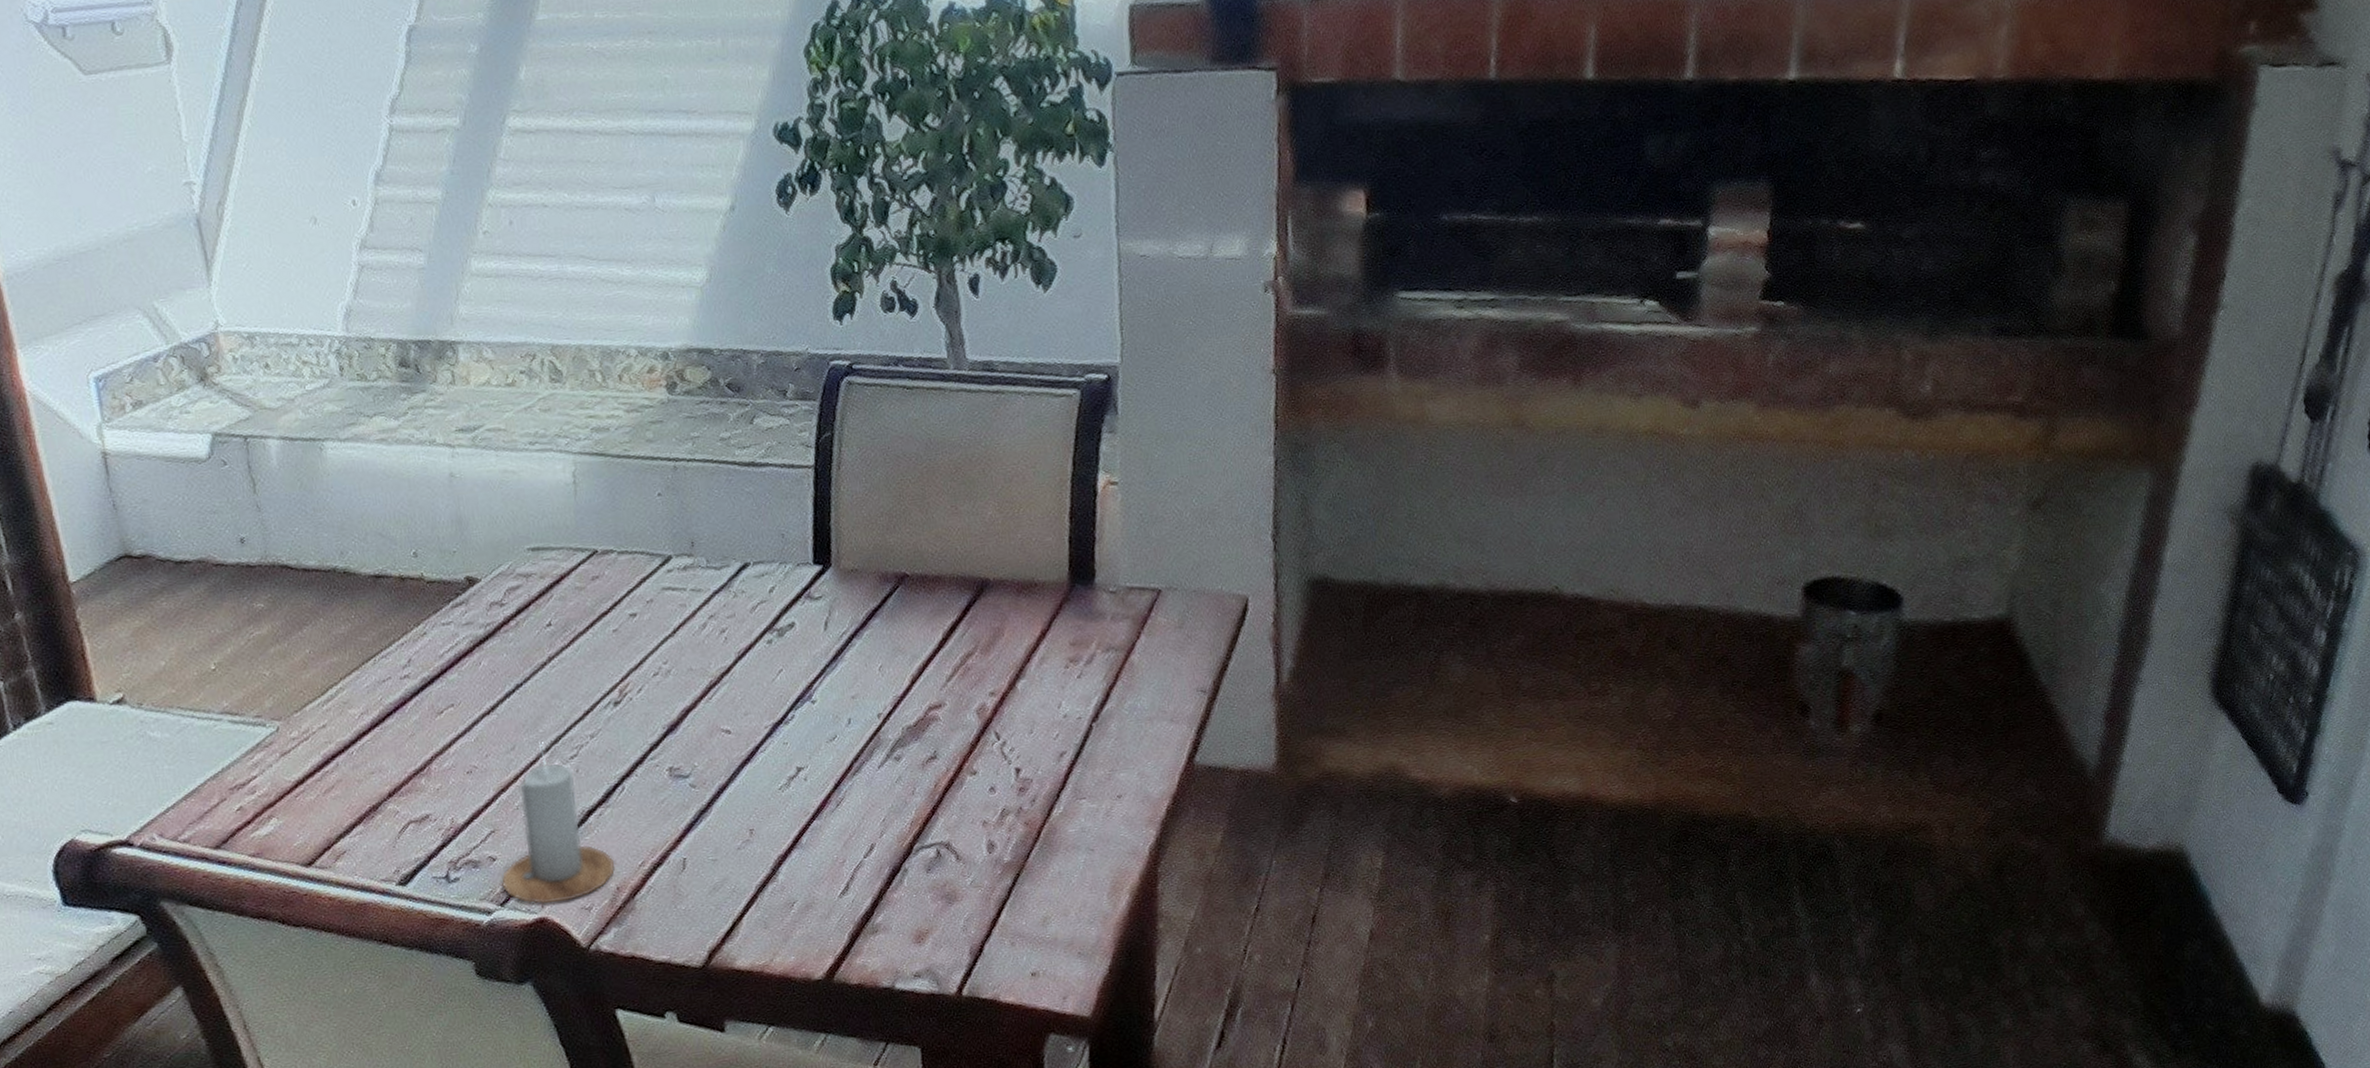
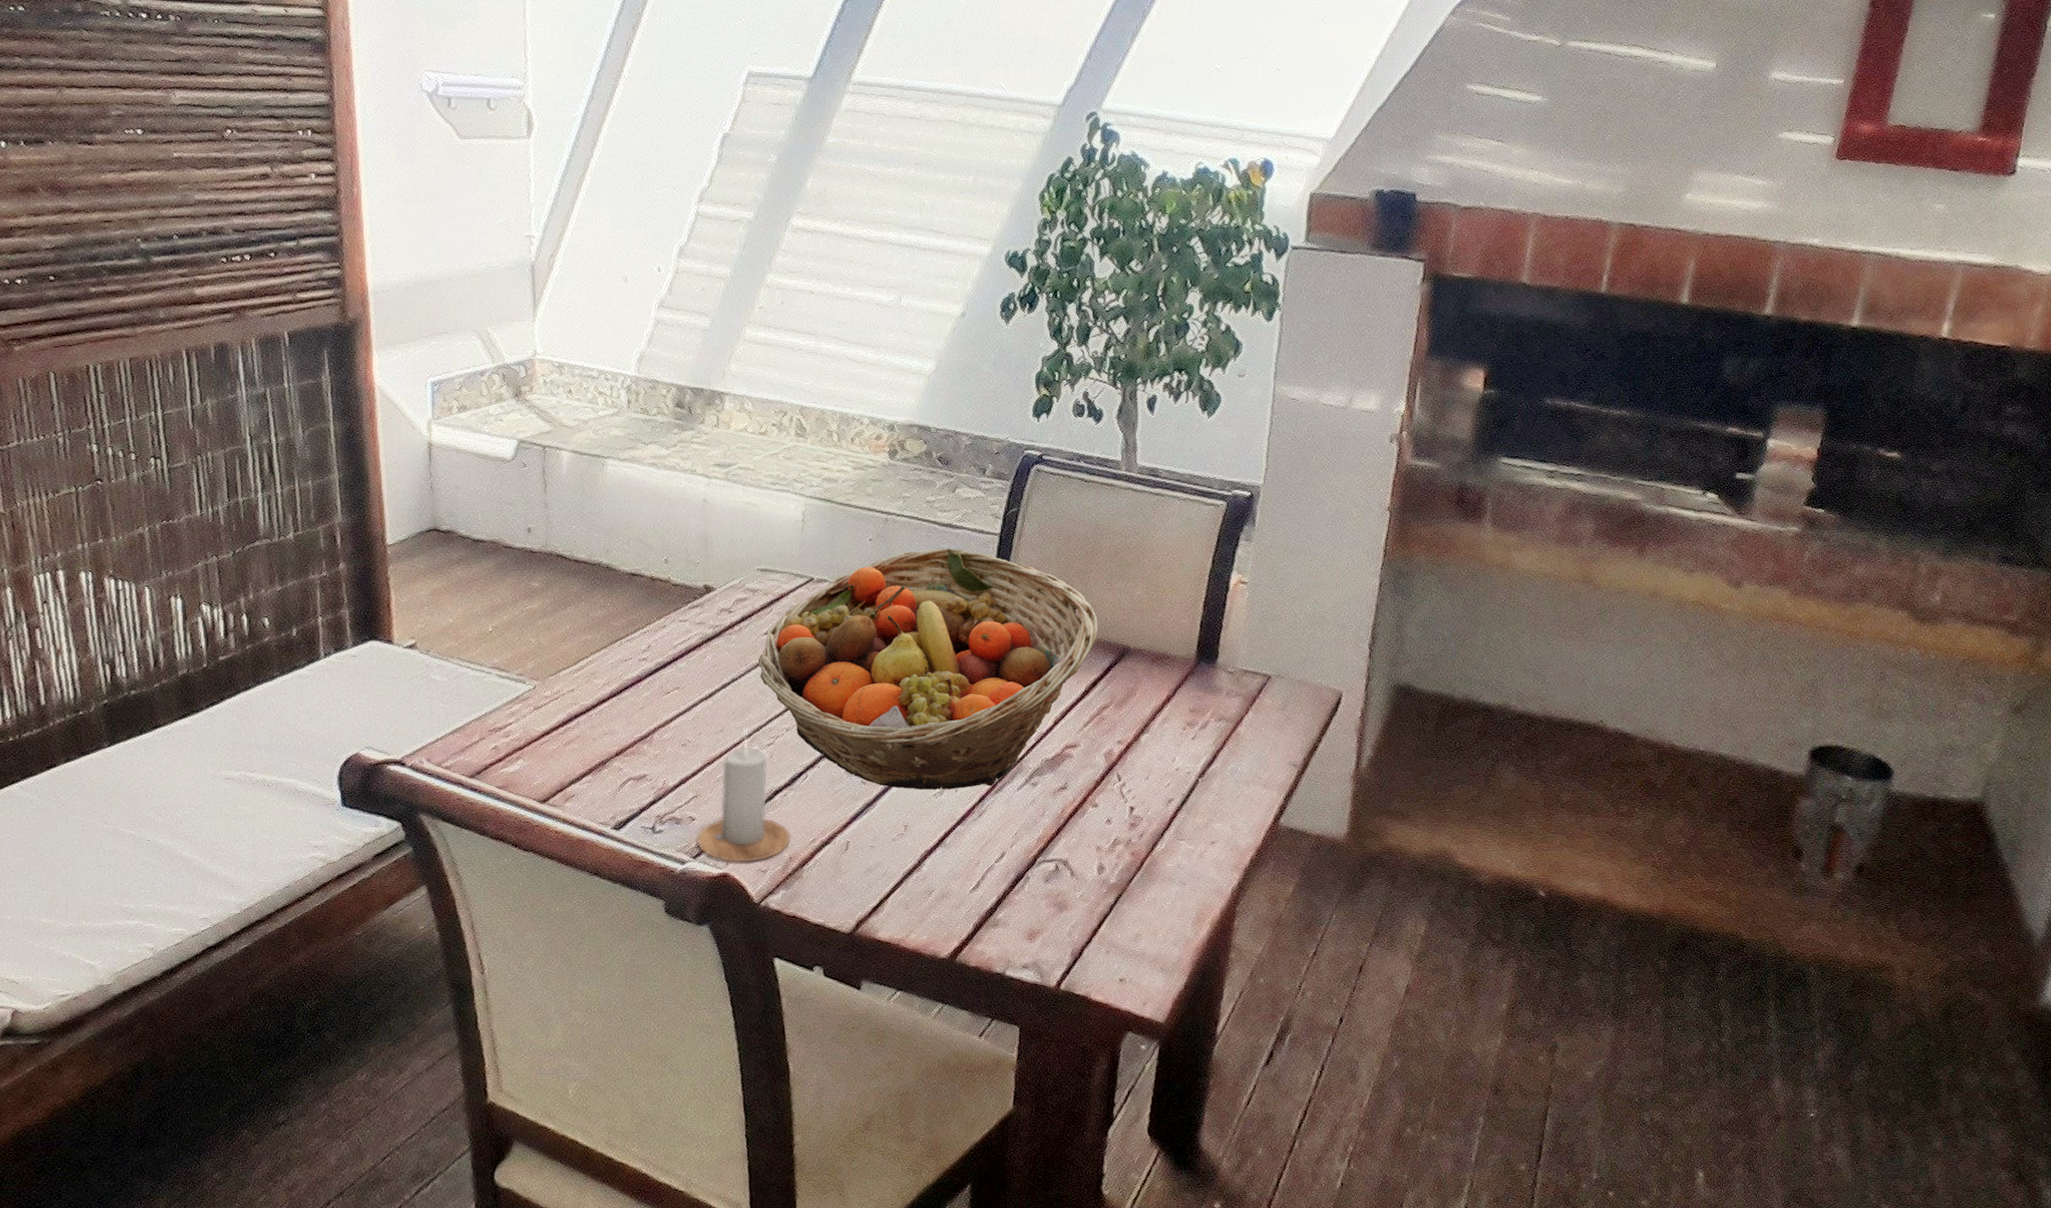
fruit basket: none [544,490,949,787] -> present [758,548,1099,790]

